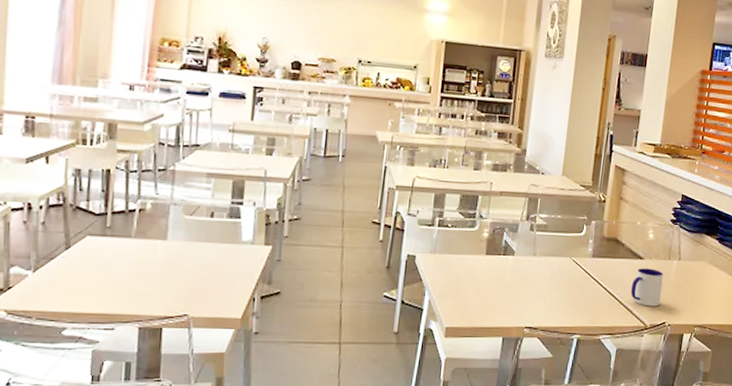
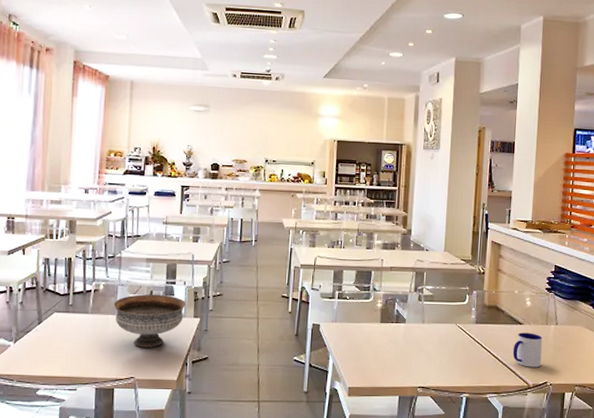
bowl: none [163,215,255,280] -> present [113,294,186,348]

